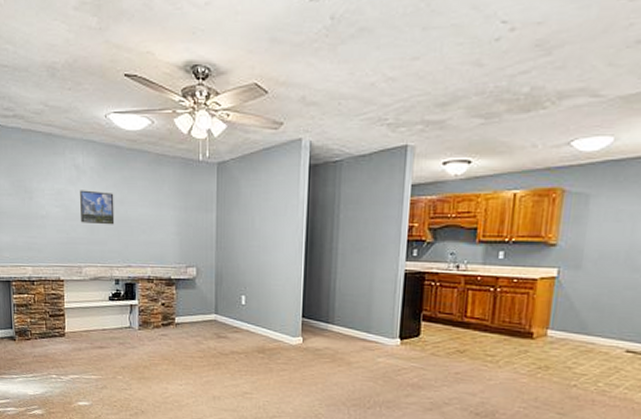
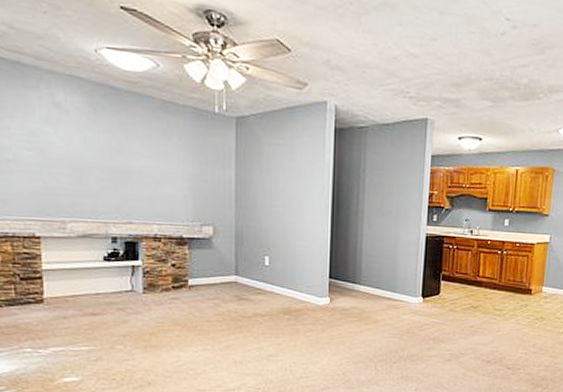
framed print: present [80,190,115,225] -> none [62,132,110,176]

